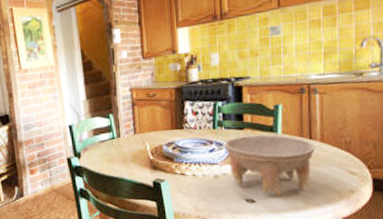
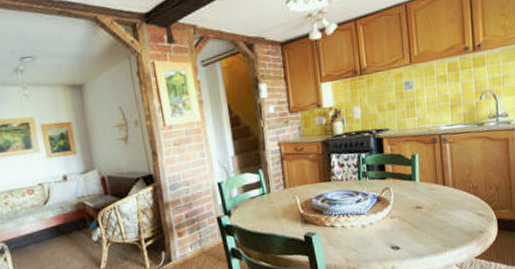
bowl: present [224,134,315,197] -> none [369,183,449,242]

